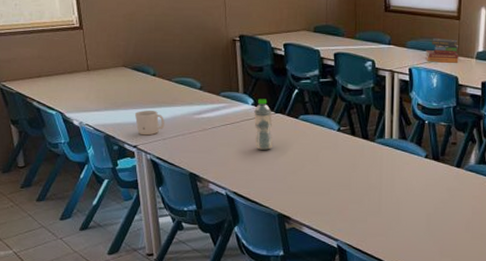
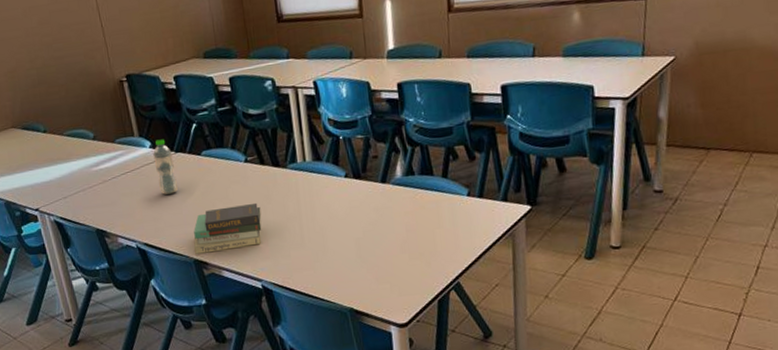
mug: present [135,110,165,136] -> none [32,168,64,197]
books: none [280,169,346,209] -> present [193,202,262,254]
books: present [425,38,459,63] -> none [329,40,368,71]

